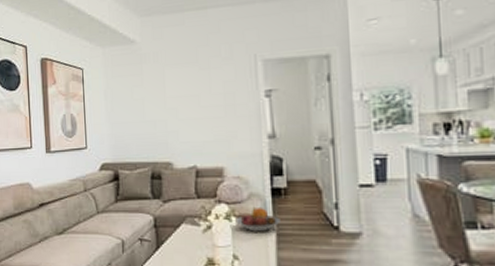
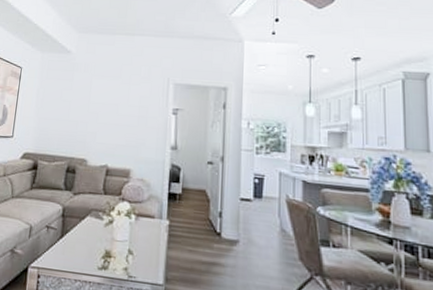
fruit bowl: present [235,206,281,232] -> none [134,207,173,231]

